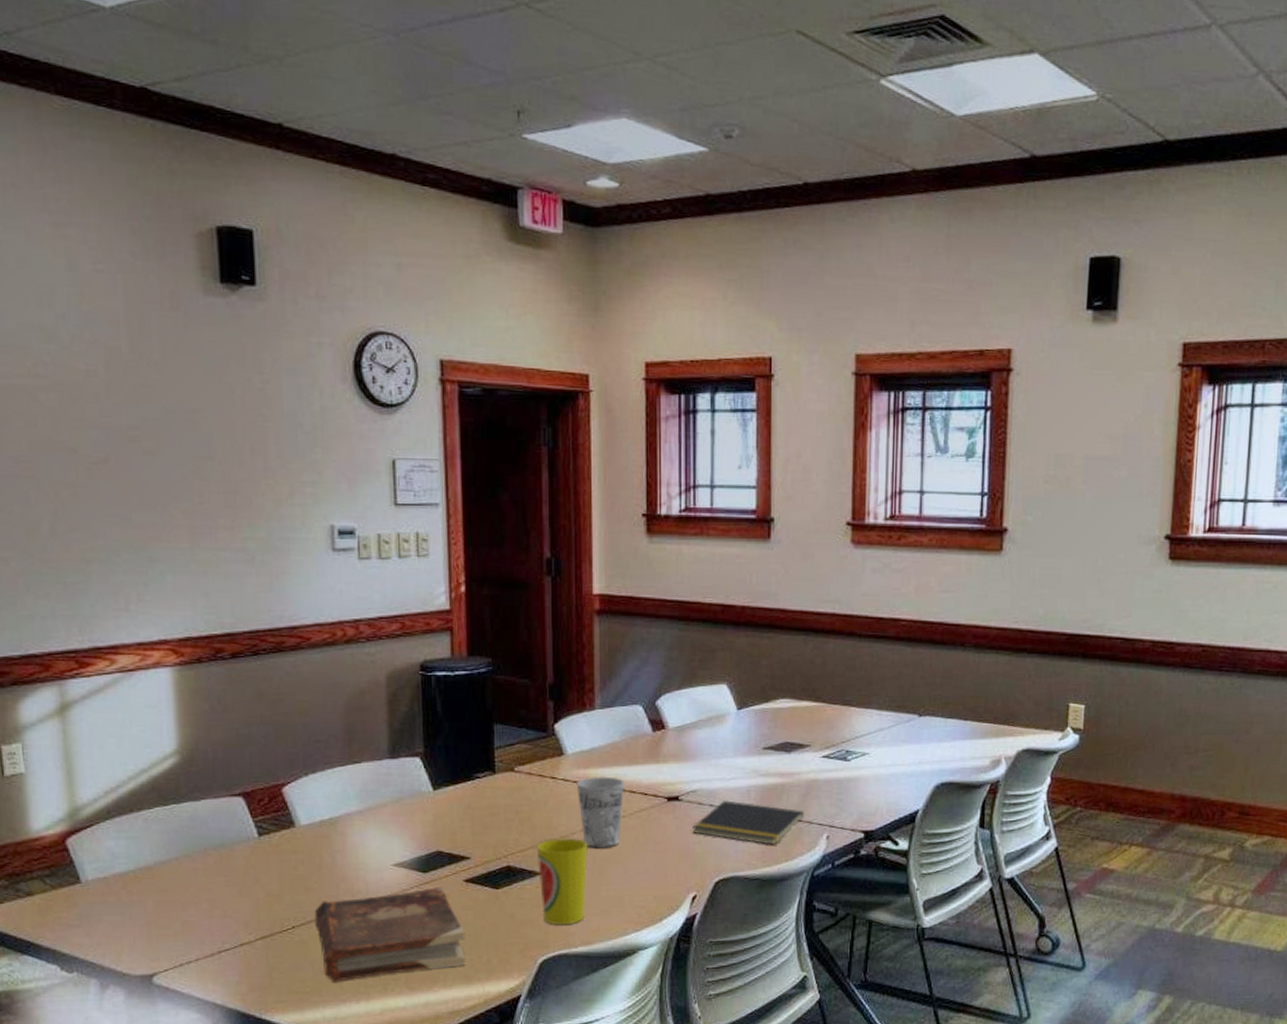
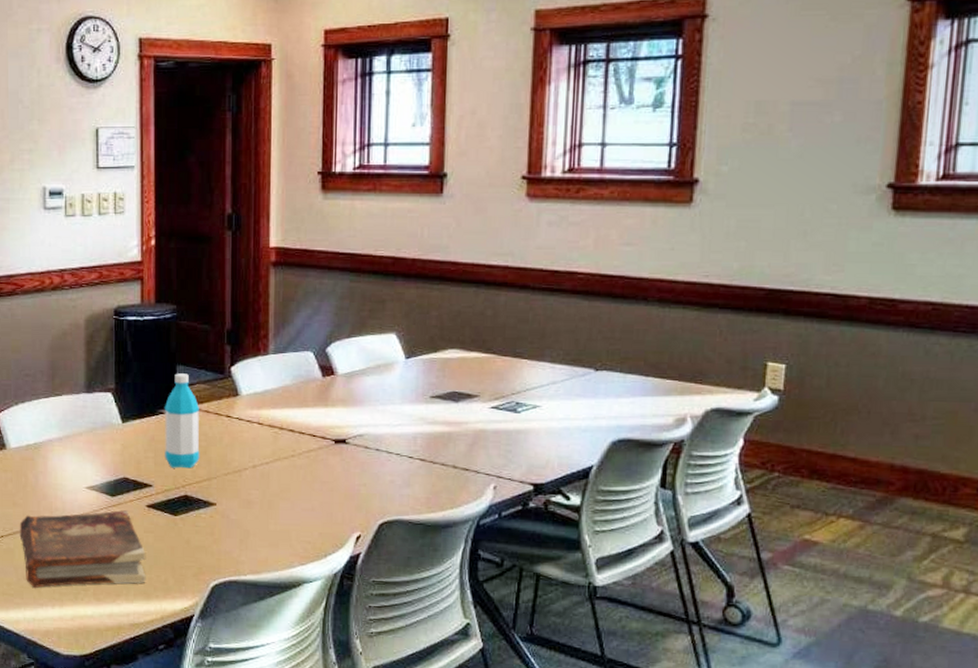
water bottle: none [481,733,523,837] -> present [164,373,200,469]
cup: present [536,838,588,926] -> none [211,473,259,554]
cup: present [576,776,625,848] -> none [249,417,295,485]
notepad: present [692,800,804,845] -> none [358,445,471,492]

